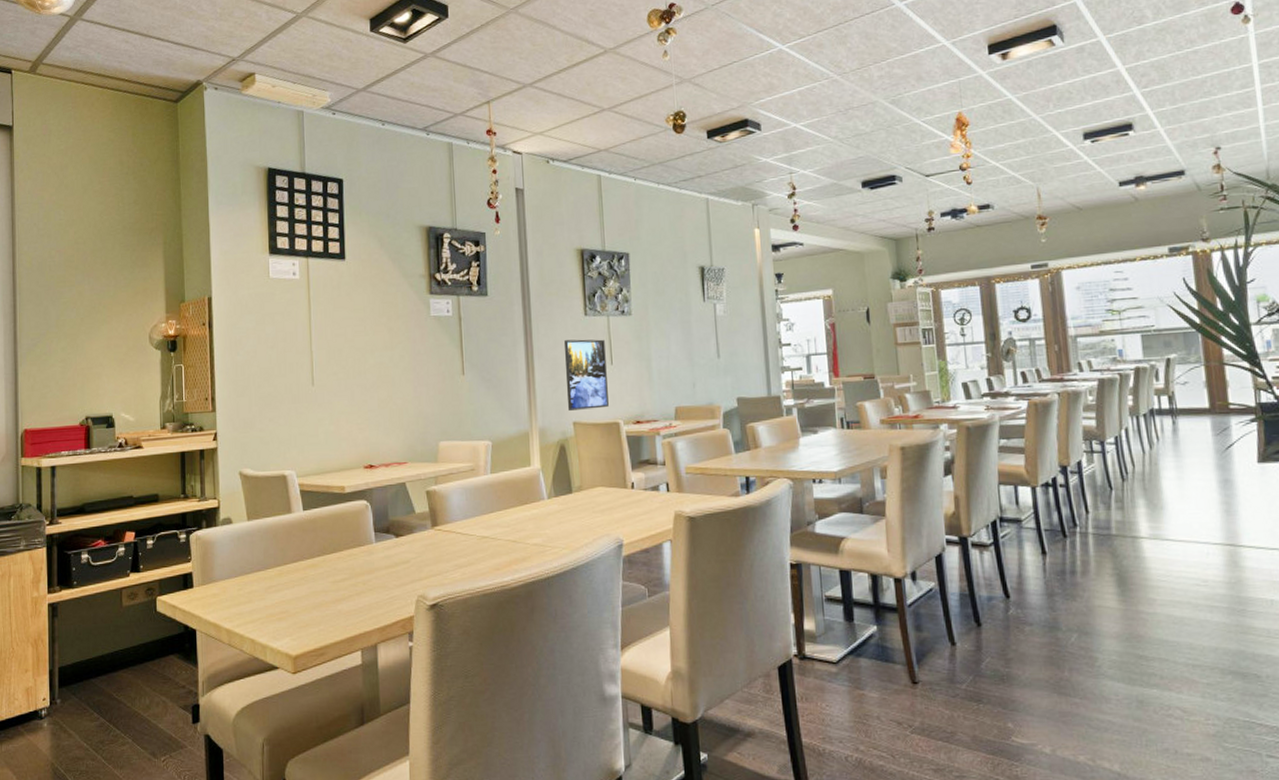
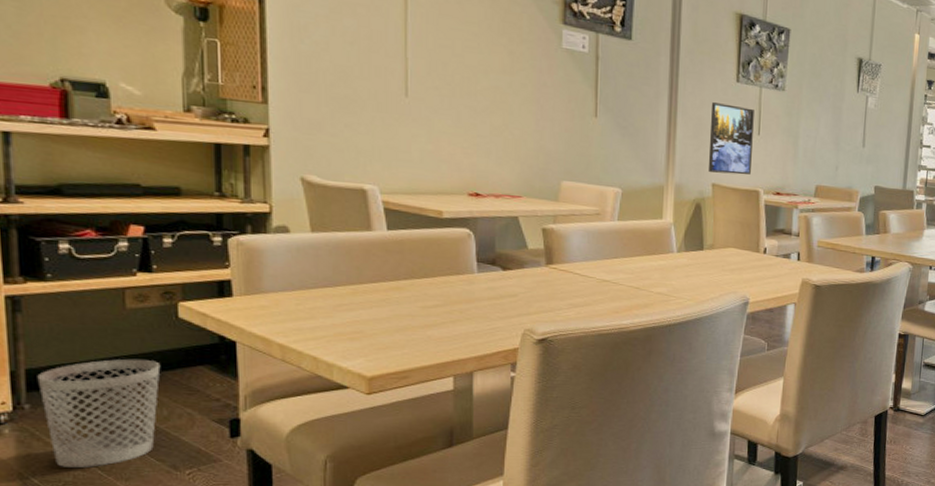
wastebasket: none [65,652,145,757] -> present [37,359,161,467]

